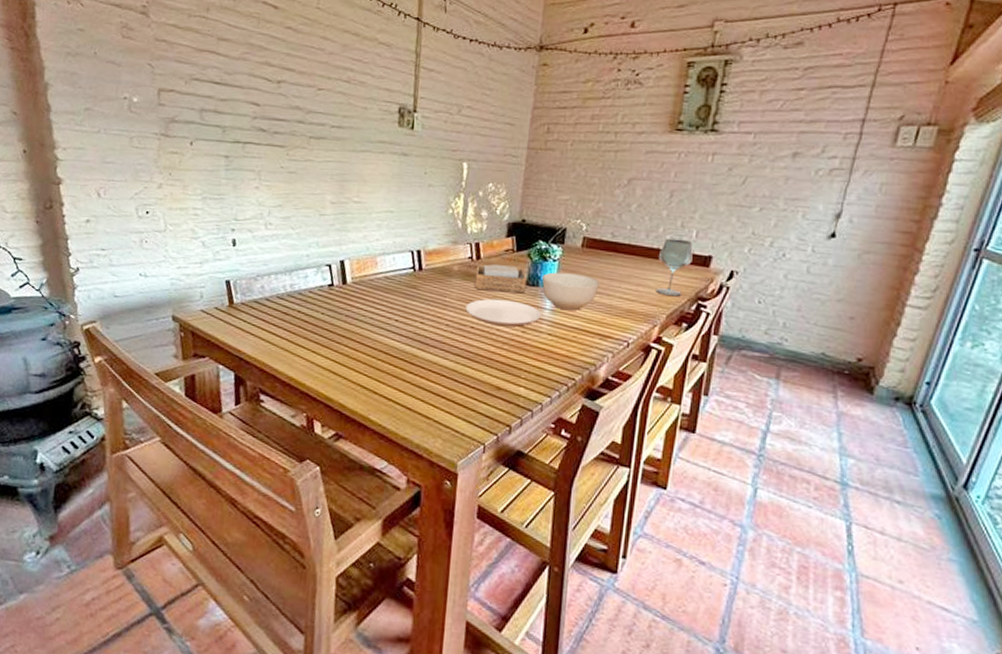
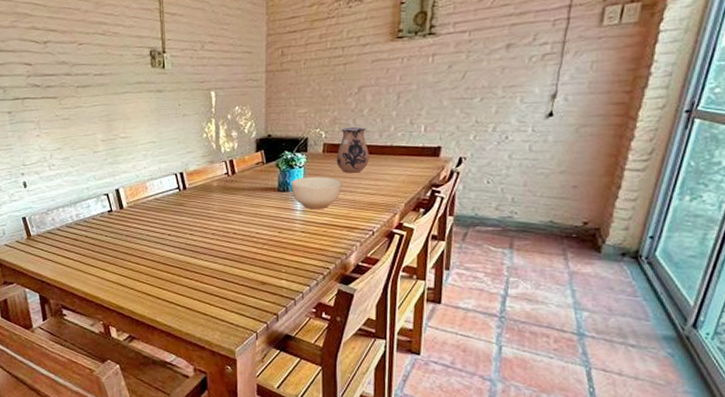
plate: present [465,298,541,327] -> none [227,206,294,230]
napkin holder: present [474,263,527,294] -> none [232,176,278,200]
ceramic pitcher: none [595,222,633,275] -> present [336,127,369,173]
wine glass: present [655,238,693,297] -> none [392,135,423,187]

